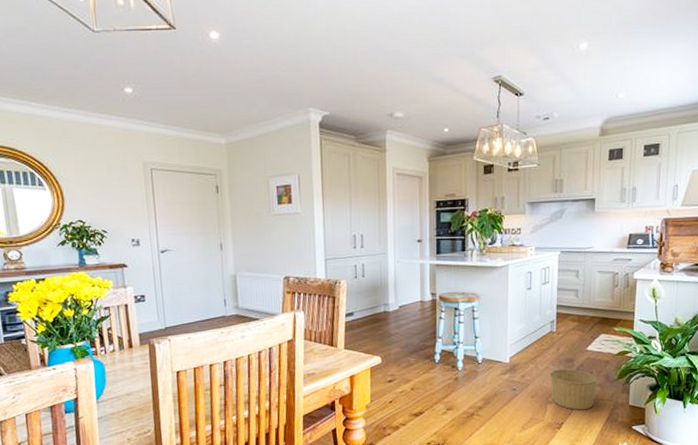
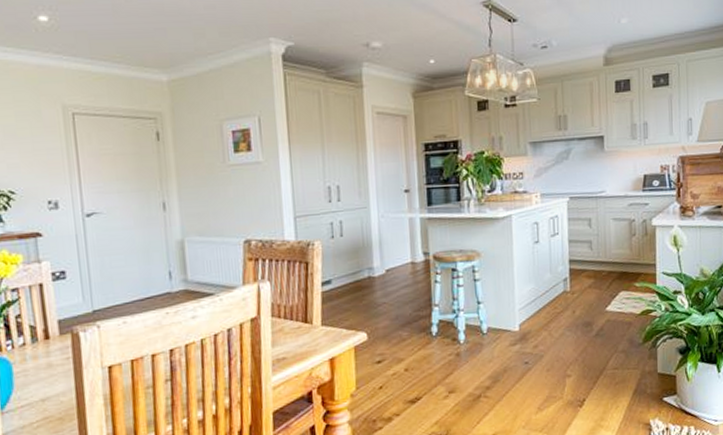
basket: present [550,368,597,411] -> none [567,333,620,383]

